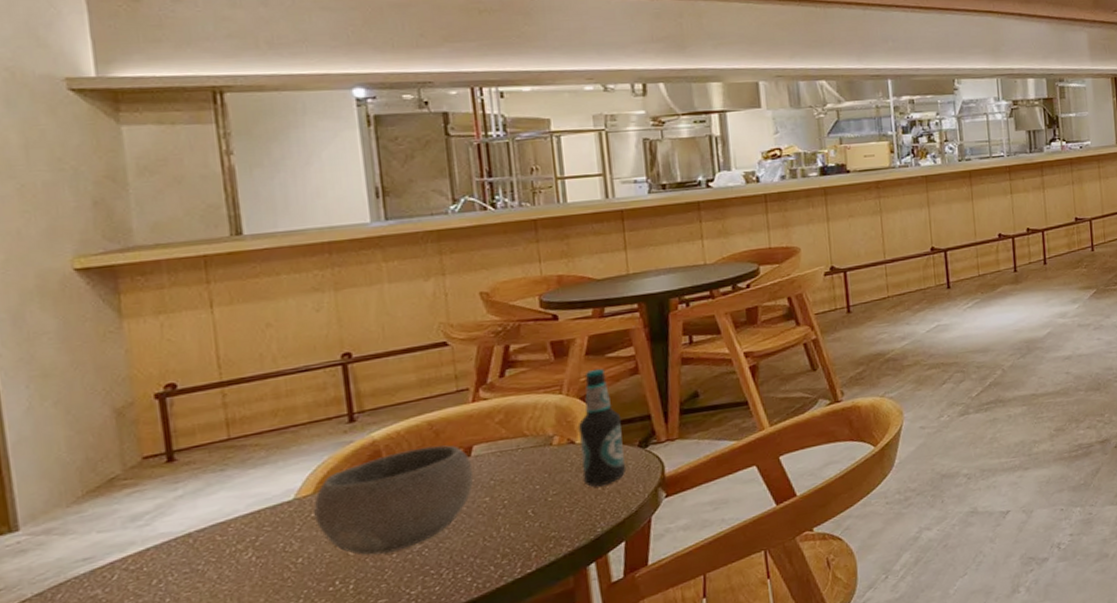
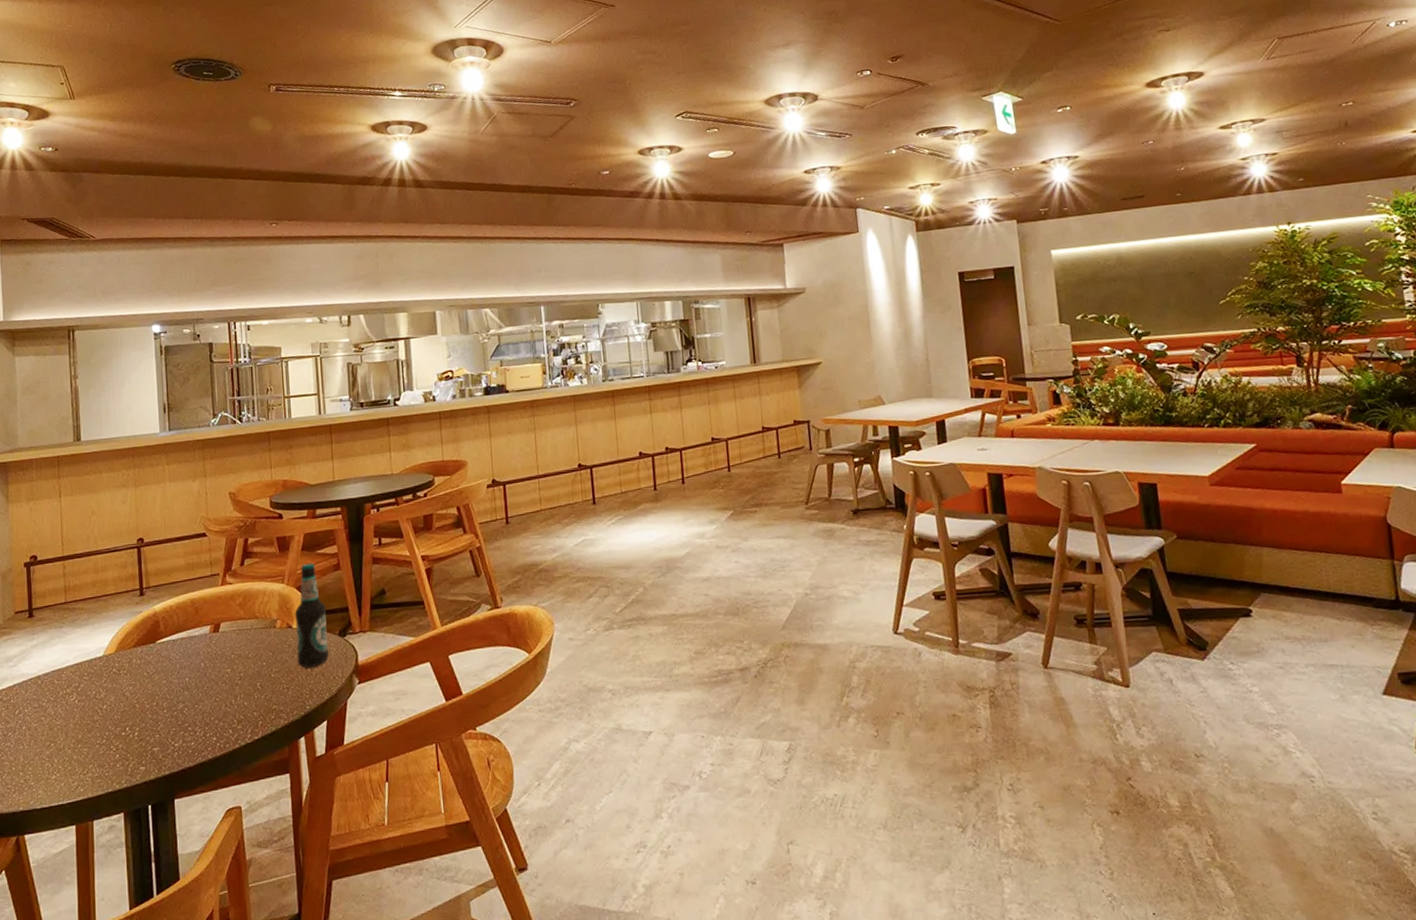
bowl: present [313,445,474,555] -> none [115,620,220,709]

